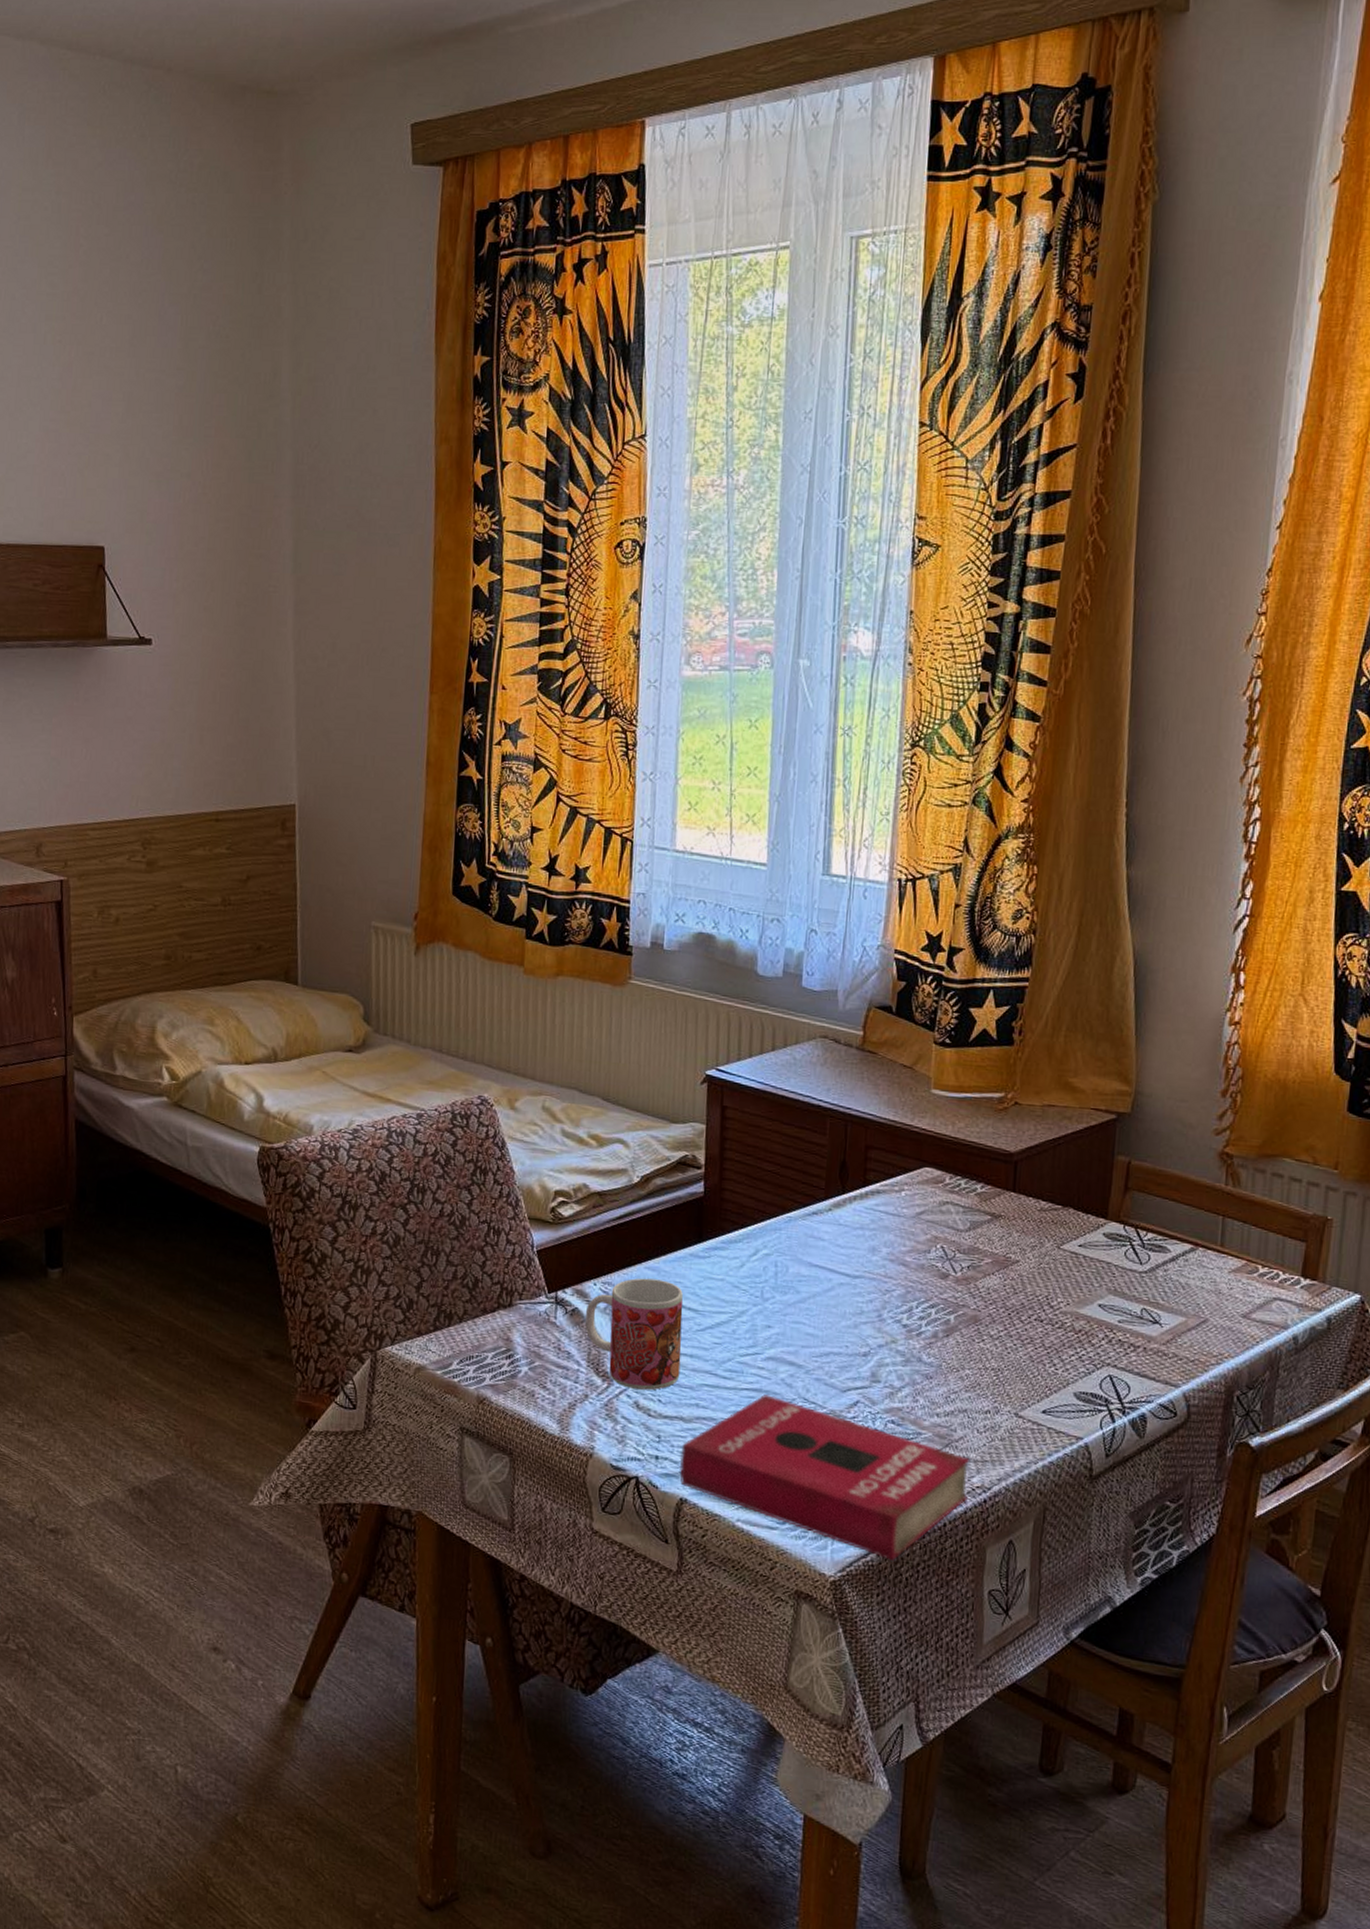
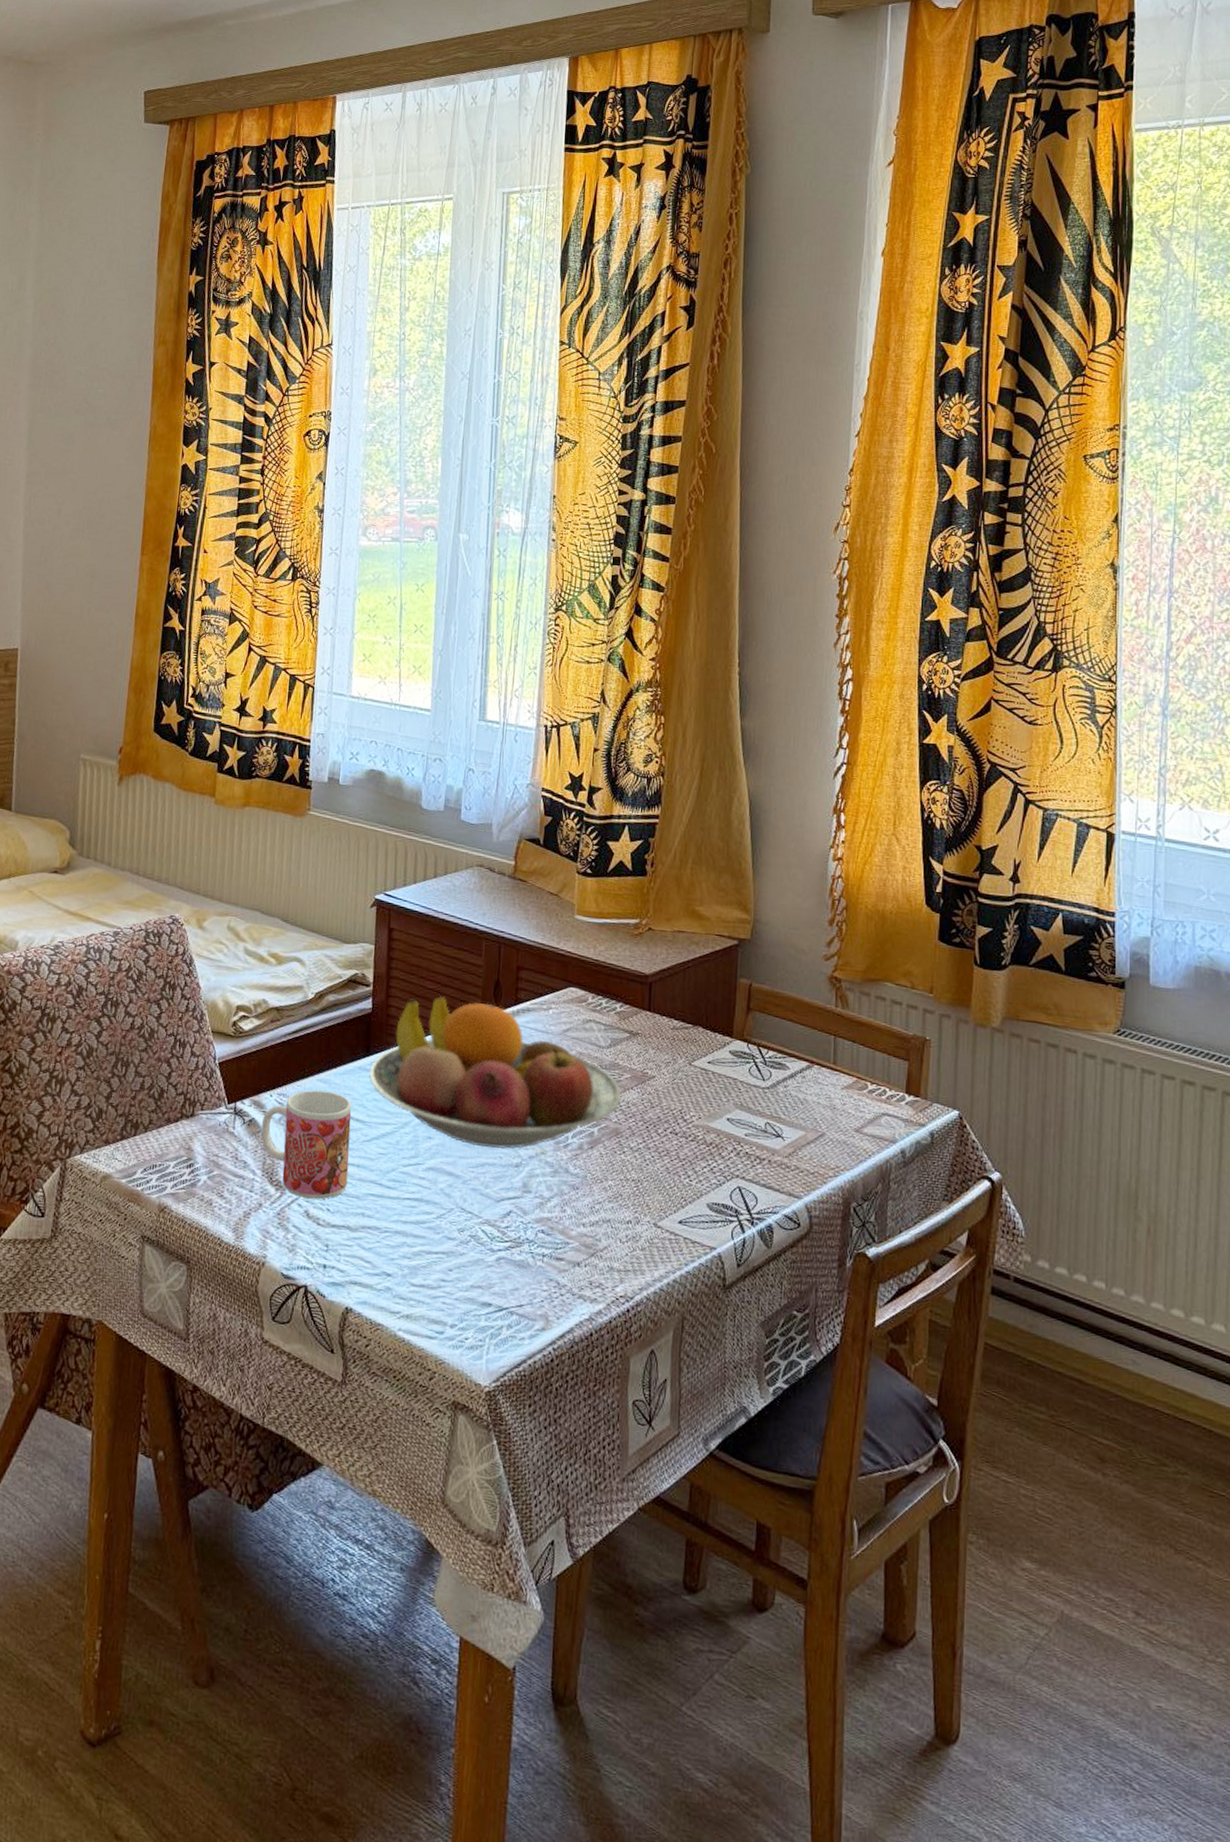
book: present [679,1394,970,1560] -> none [345,1204,614,1370]
fruit bowl: none [700,1178,982,1338] -> present [368,996,622,1149]

